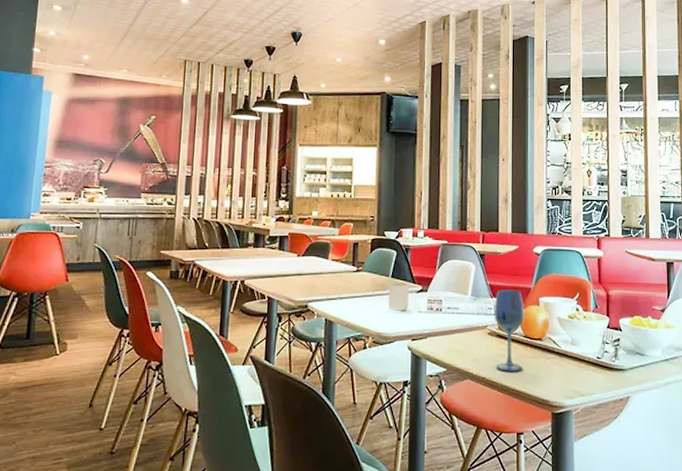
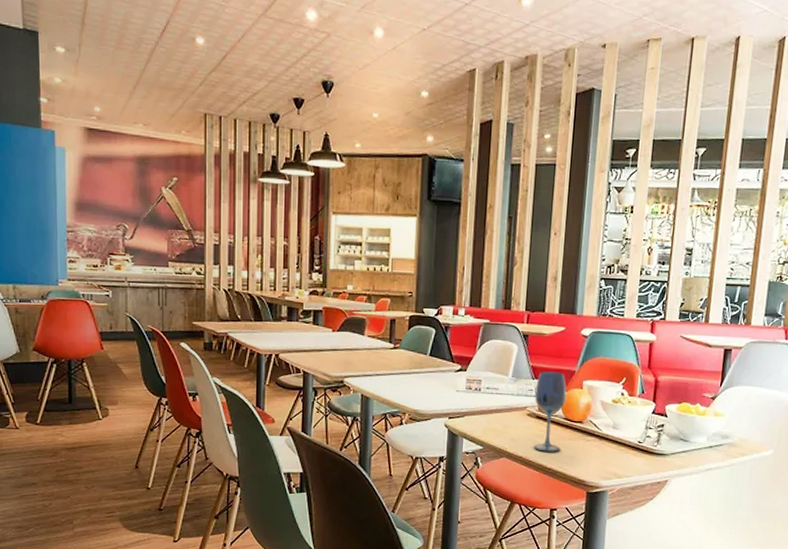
cup: present [388,283,409,311] -> none [426,361,448,390]

